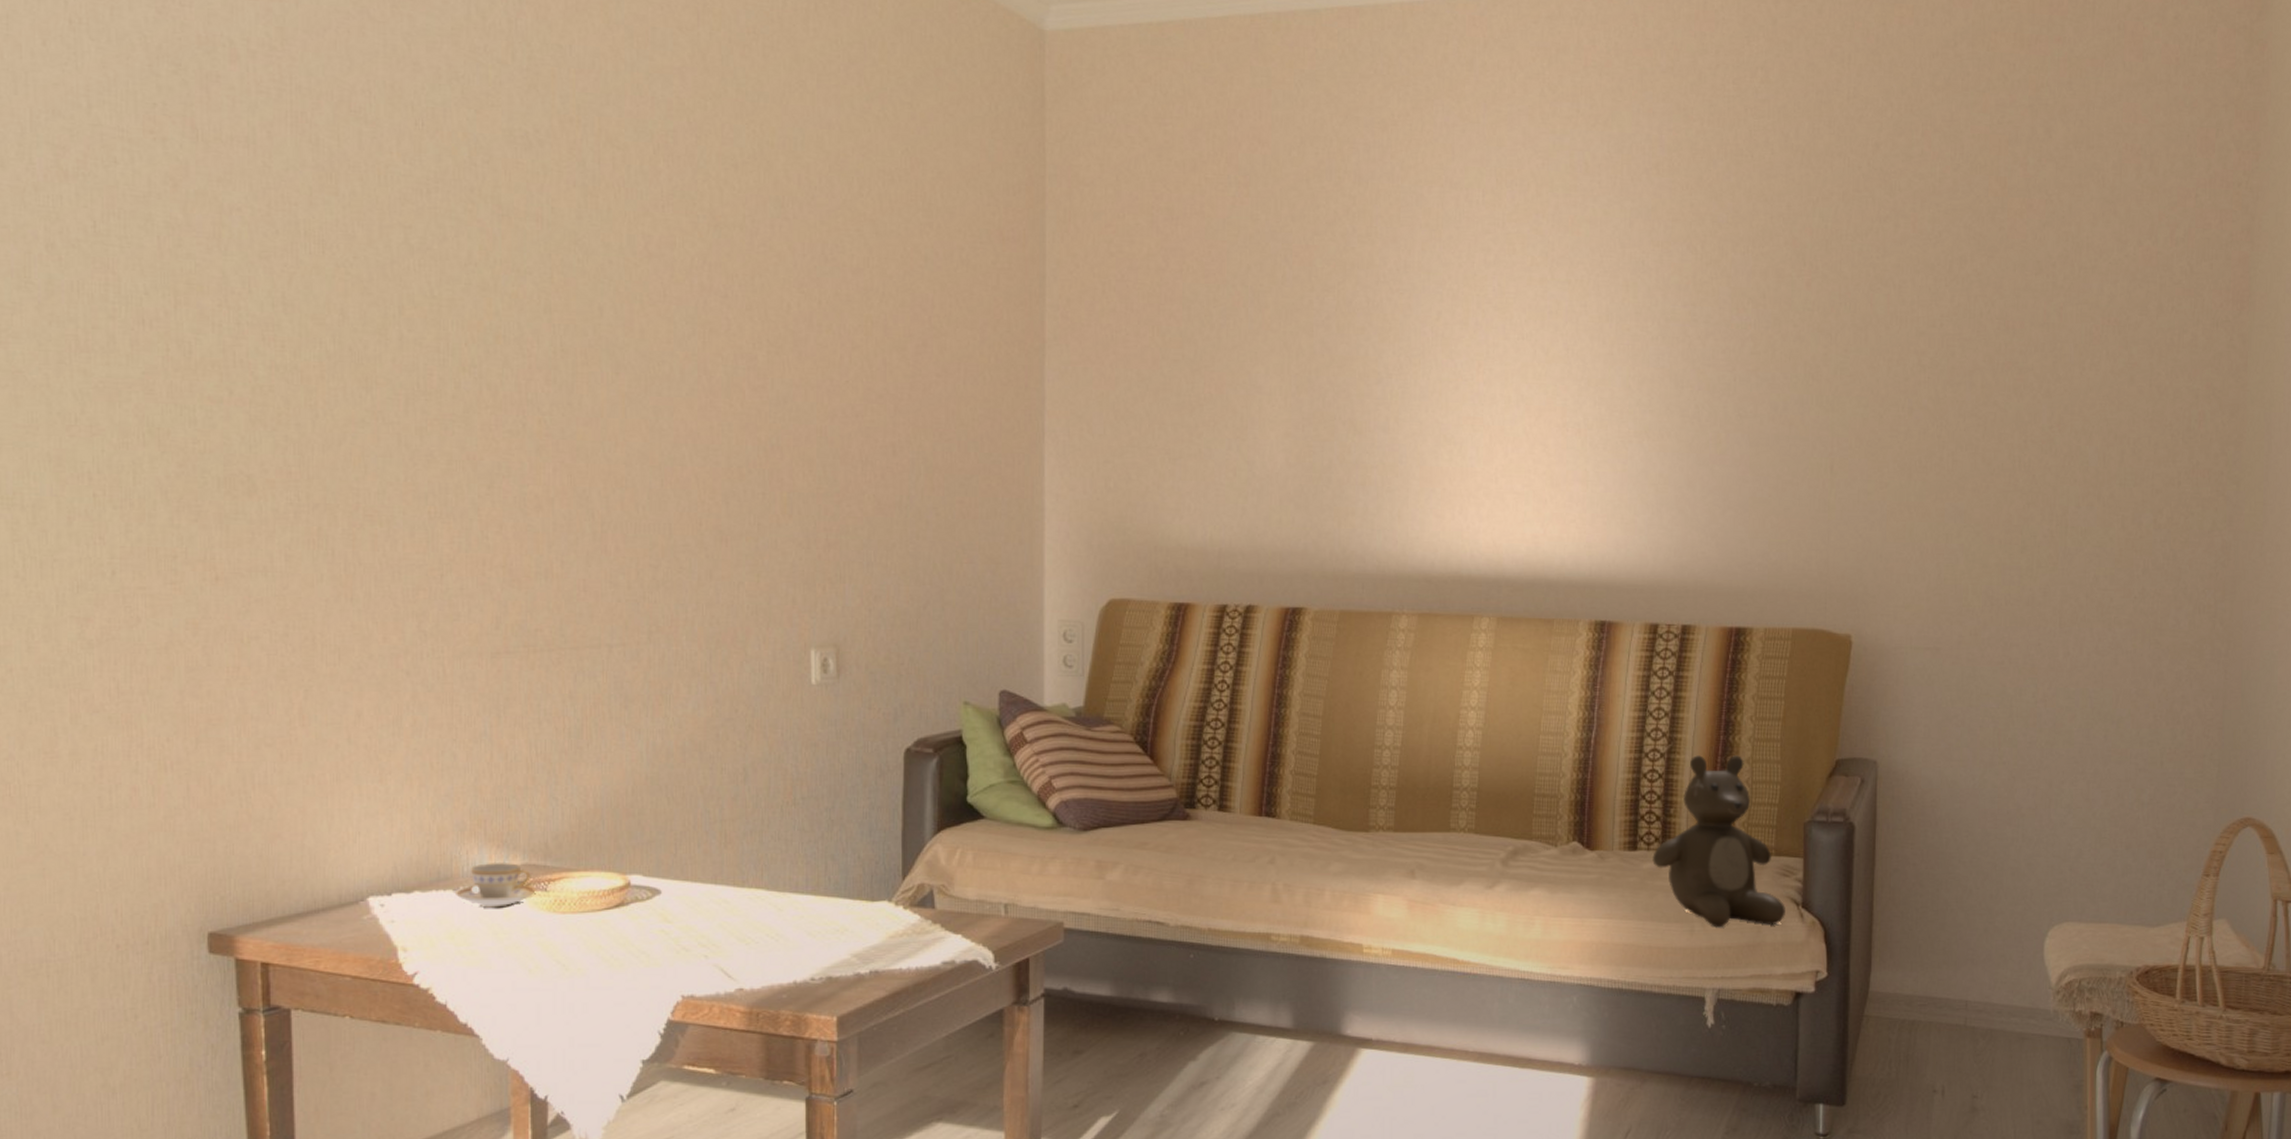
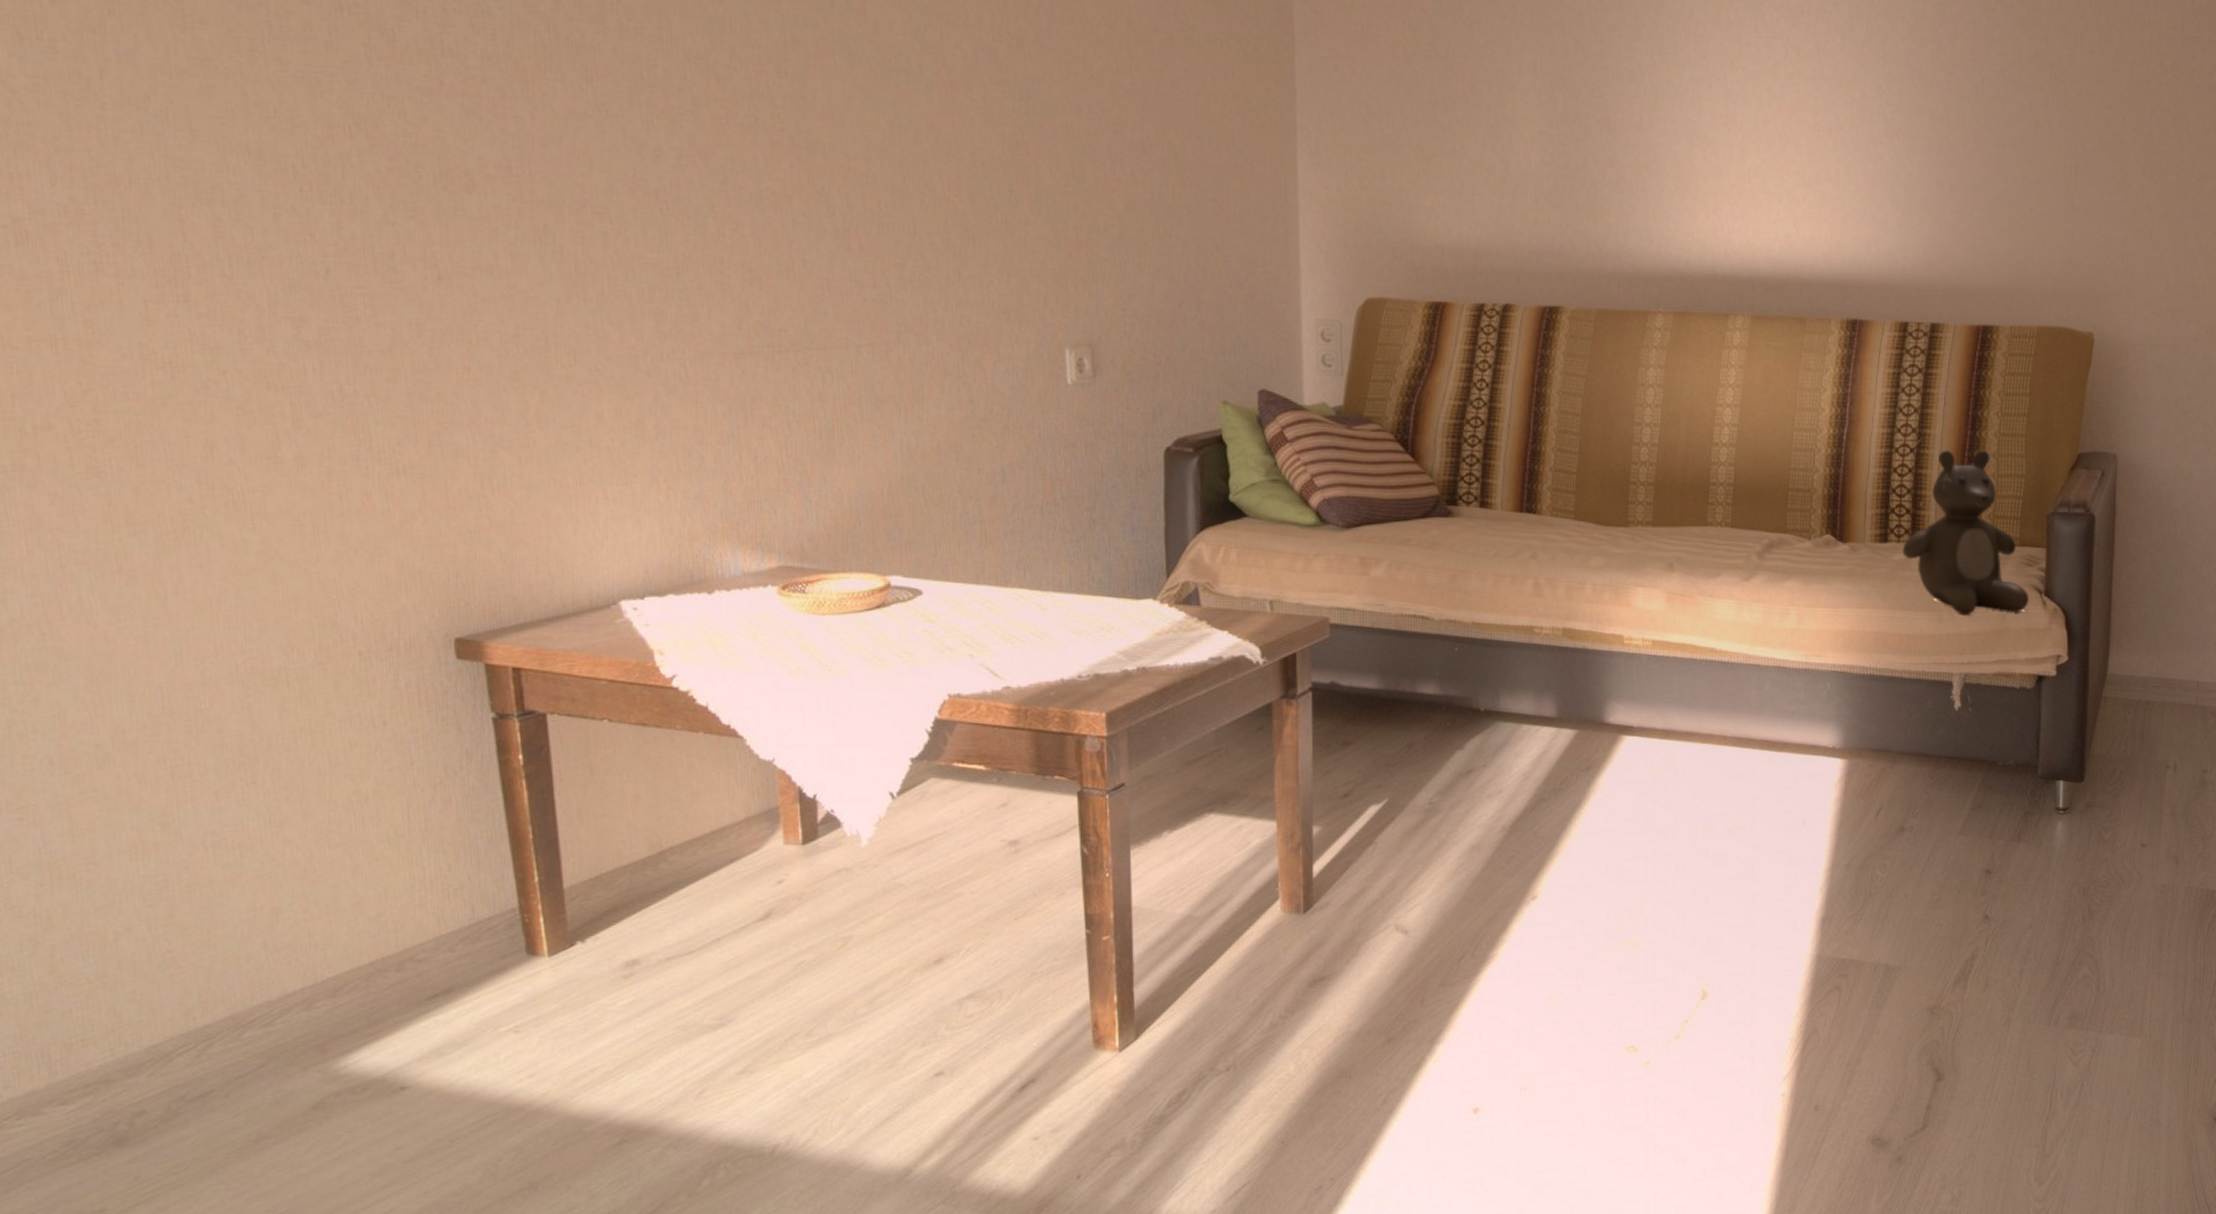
teacup: present [454,863,536,908] -> none [709,565,794,610]

